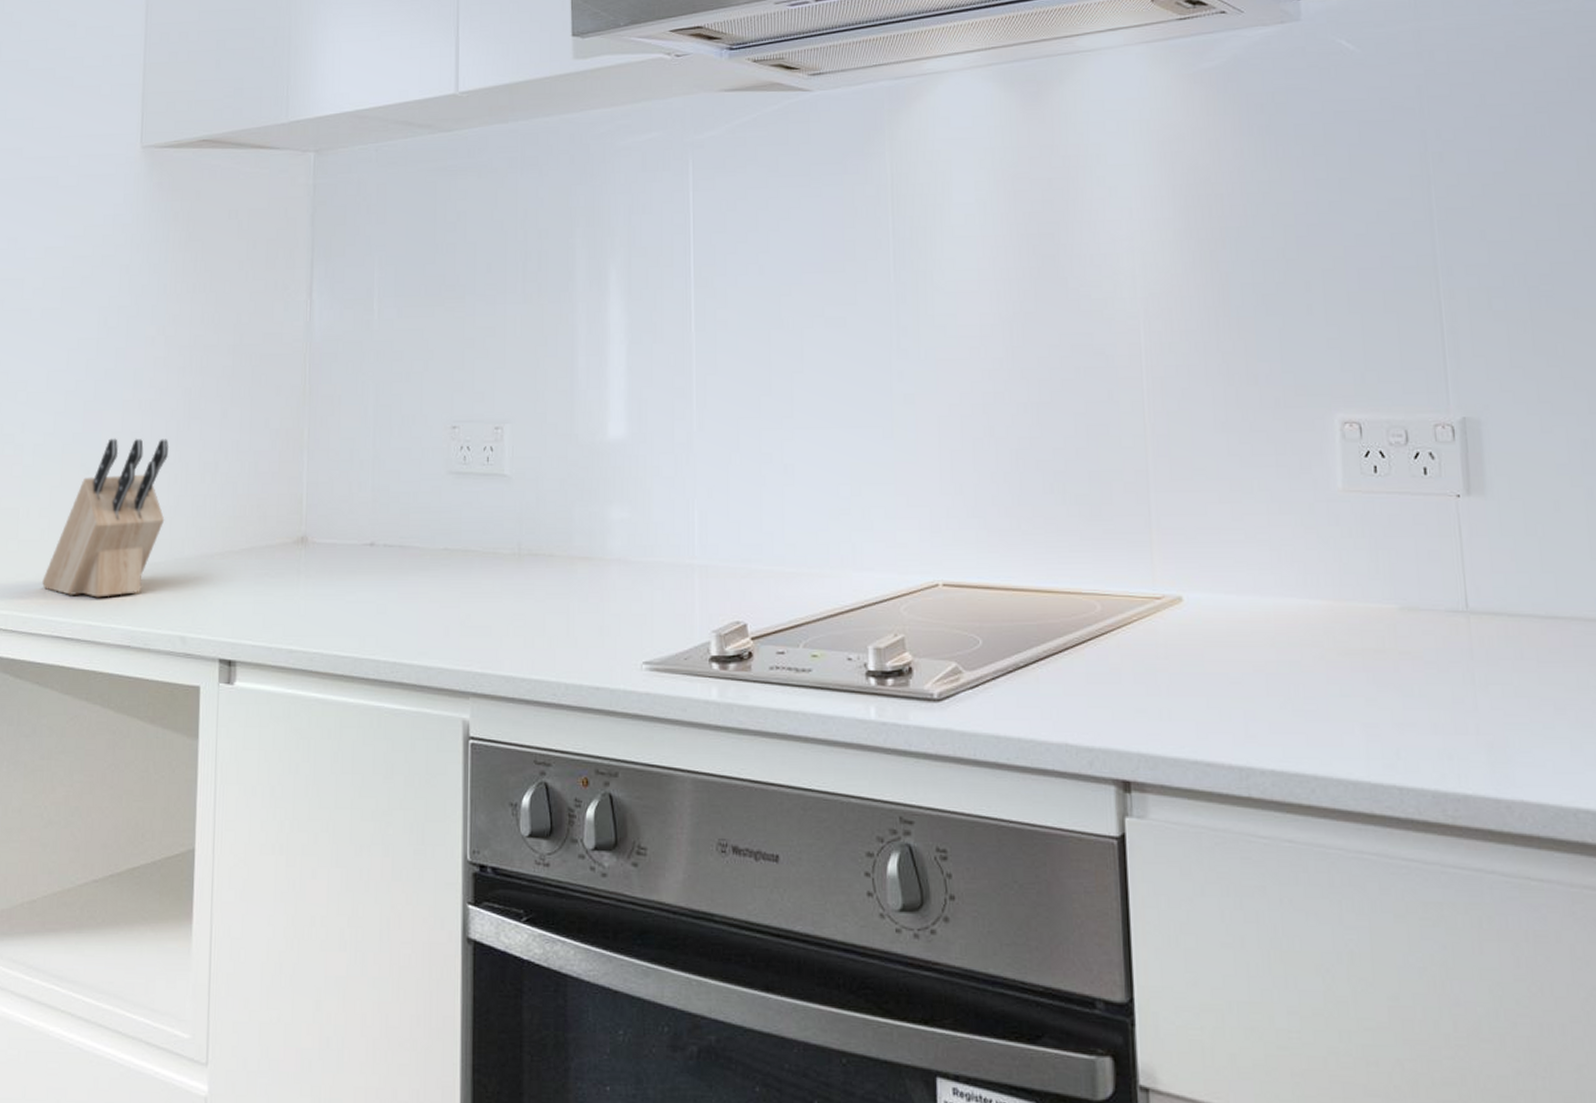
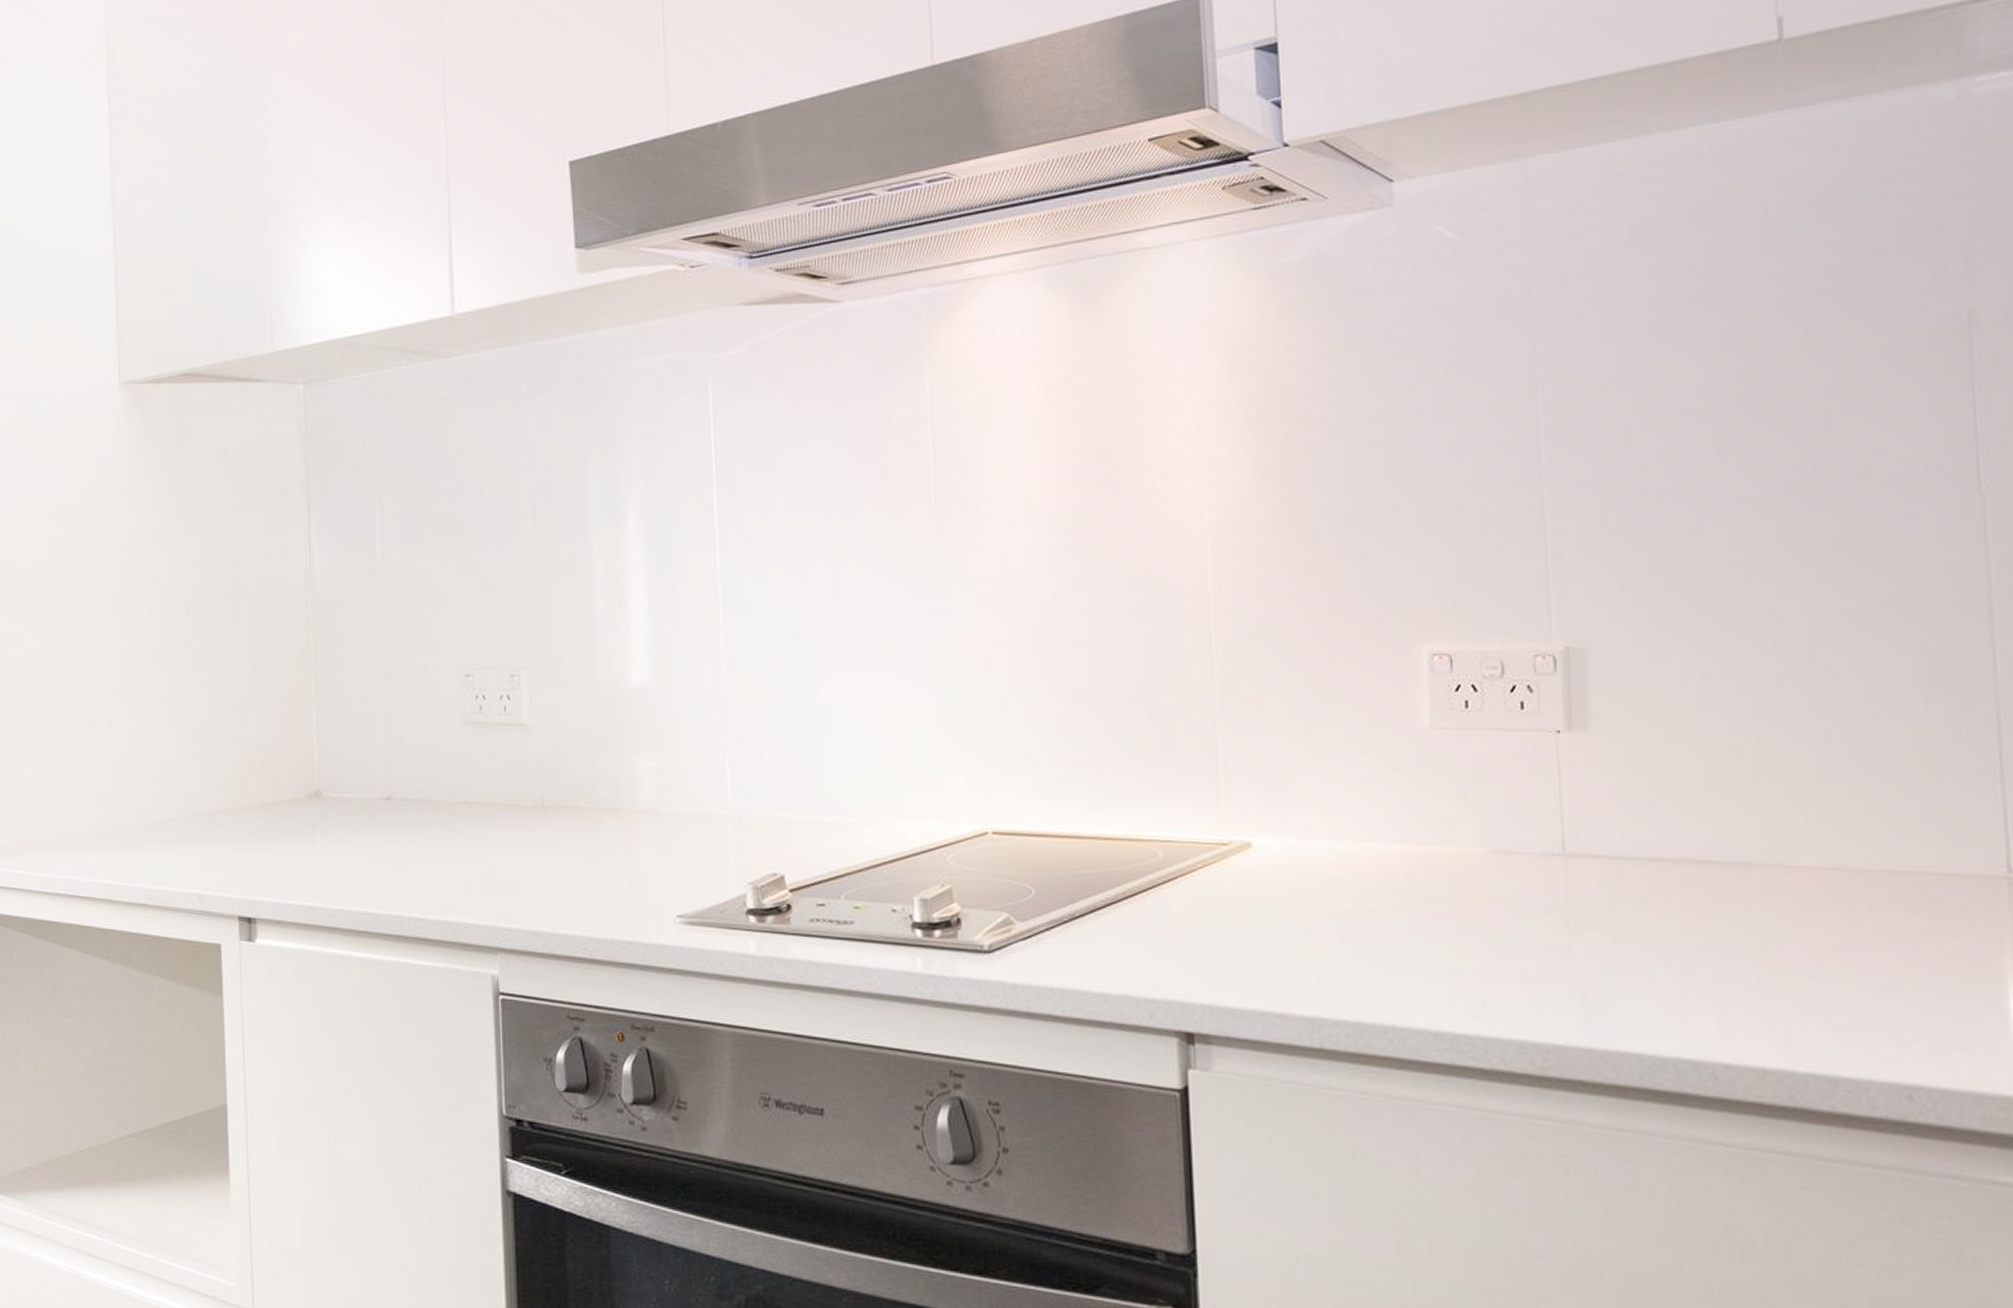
knife block: present [42,438,170,598] -> none [53,692,173,856]

